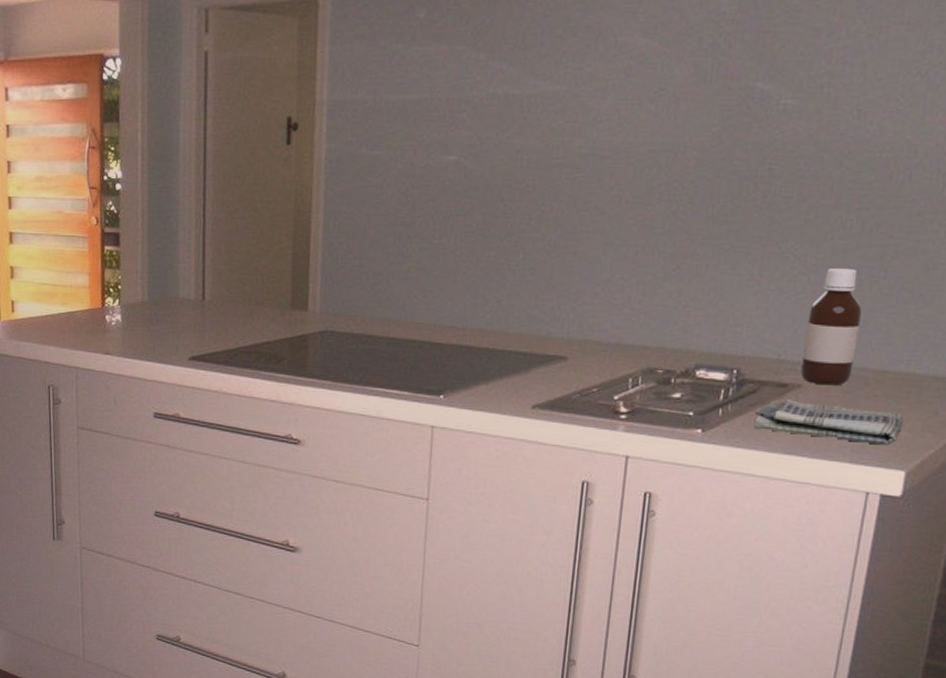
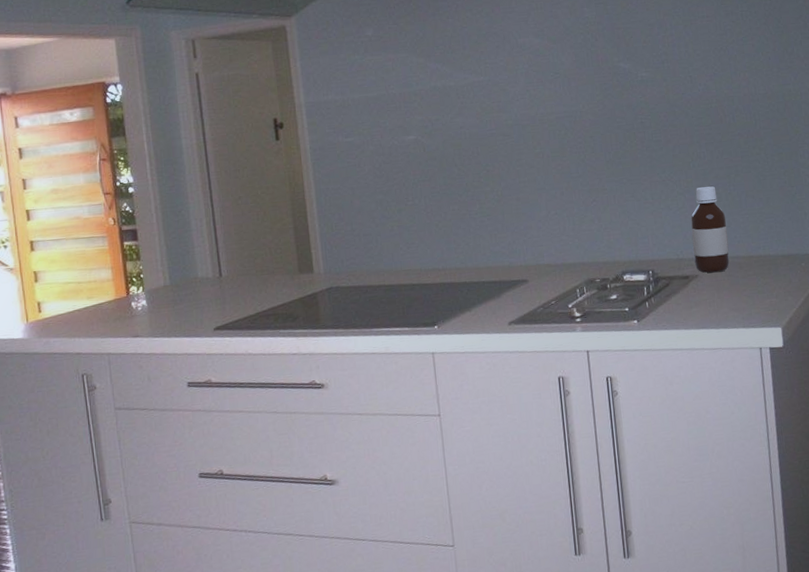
dish towel: present [753,398,903,444] -> none [671,285,771,314]

